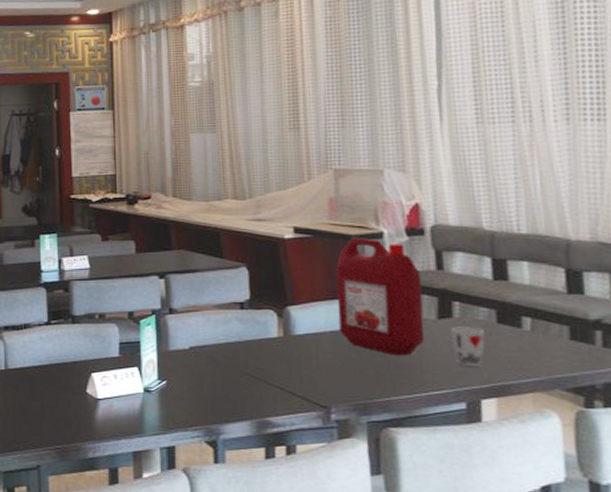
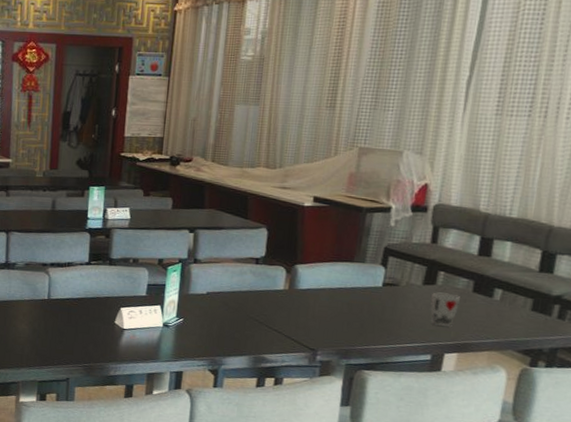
ketchup jug: present [336,237,424,356] -> none [337,209,417,314]

